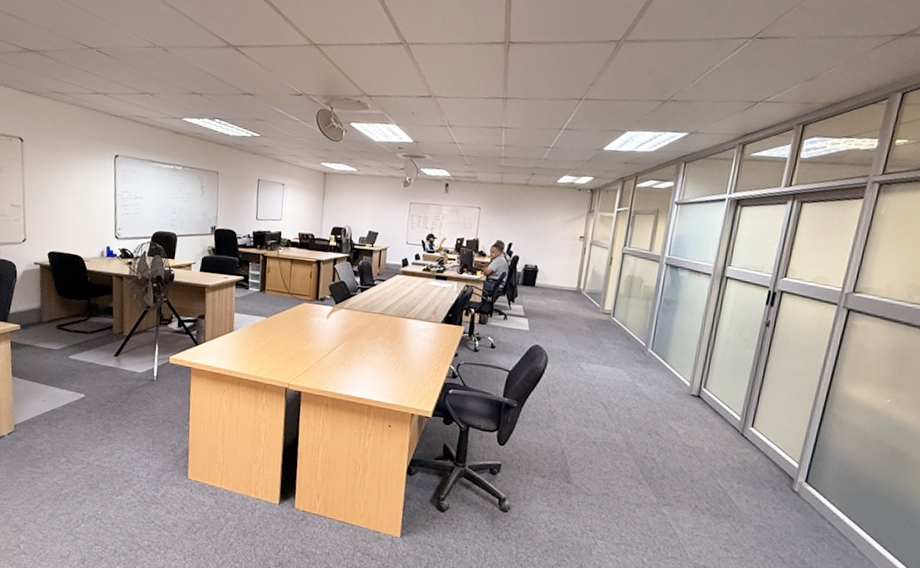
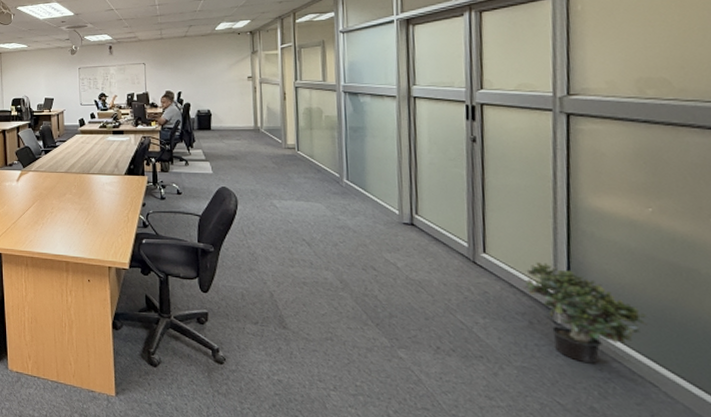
potted plant: none [775,438,863,526] -> present [522,262,647,364]

